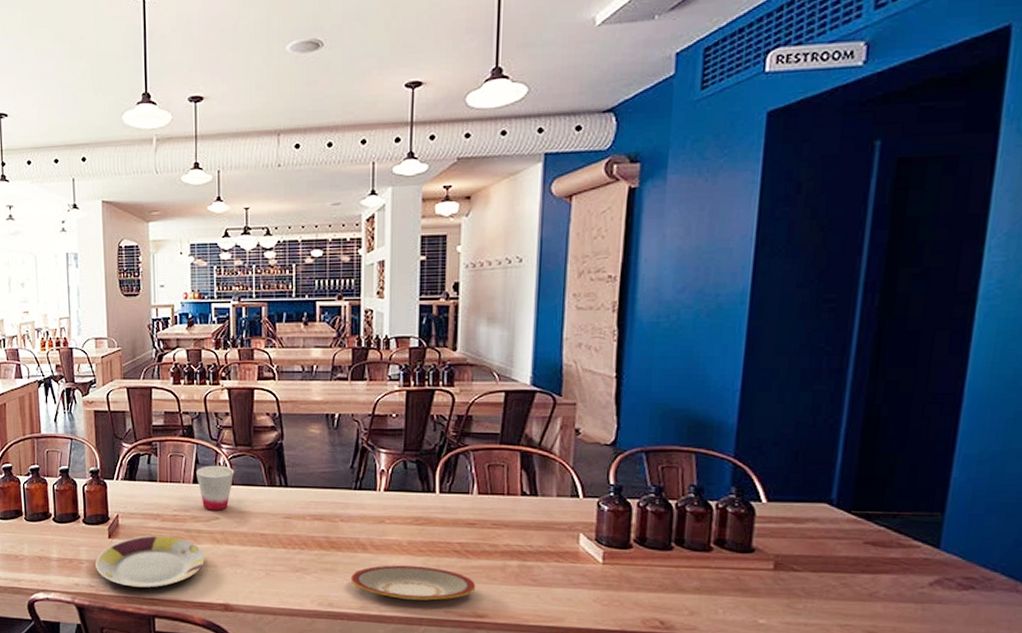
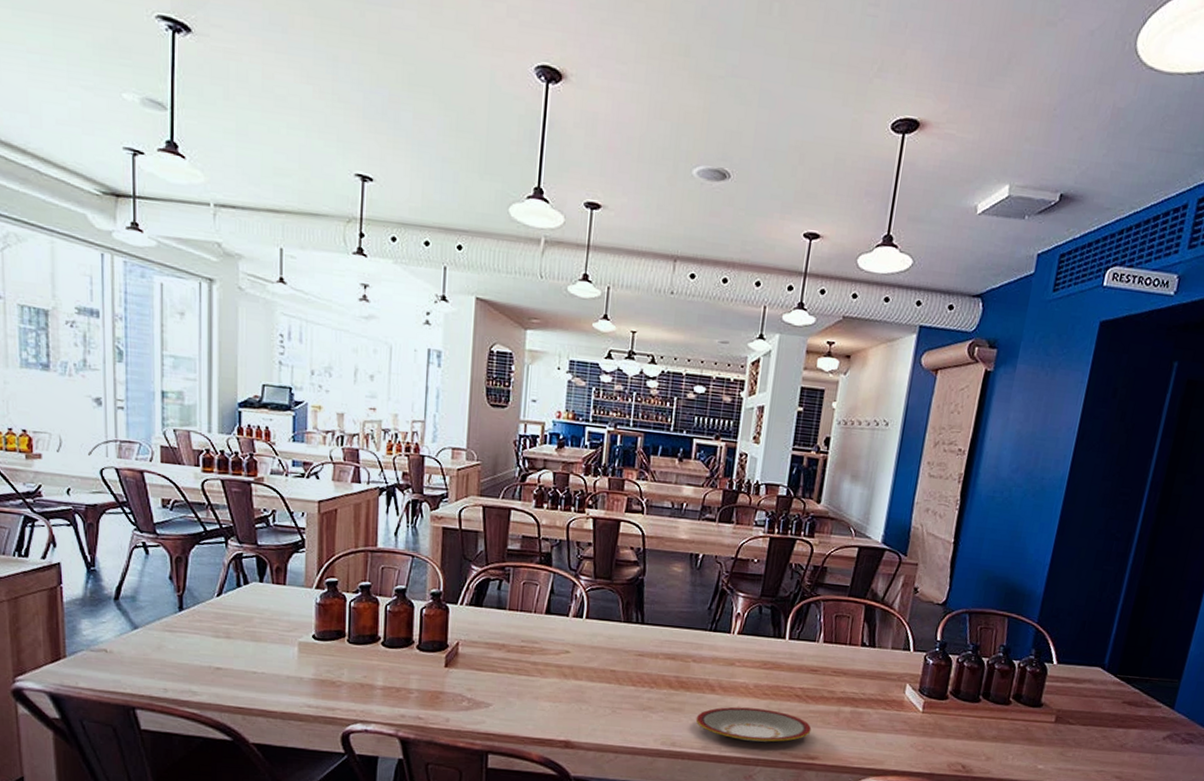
plate: present [95,535,205,588] -> none [427,666,550,723]
cup: present [196,465,235,511] -> none [550,596,591,645]

